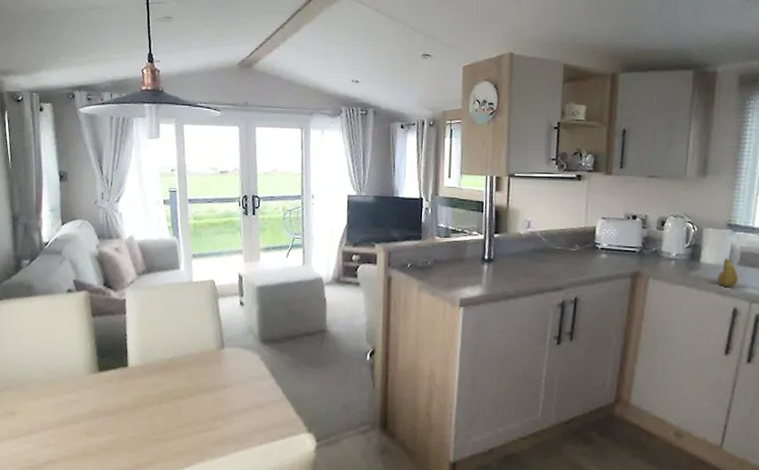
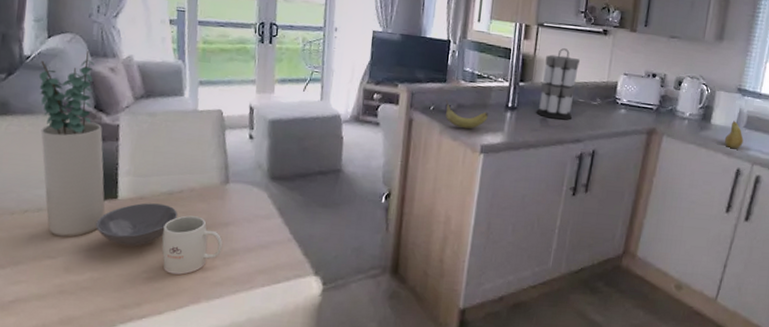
vase: none [56,234,118,404] -> present [38,51,105,238]
soup bowl: none [111,369,181,411] -> present [96,203,178,248]
mug: none [167,380,223,435] -> present [161,215,223,275]
fruit: none [421,255,465,284] -> present [445,98,488,129]
spice rack: none [513,196,554,269] -> present [536,47,580,120]

